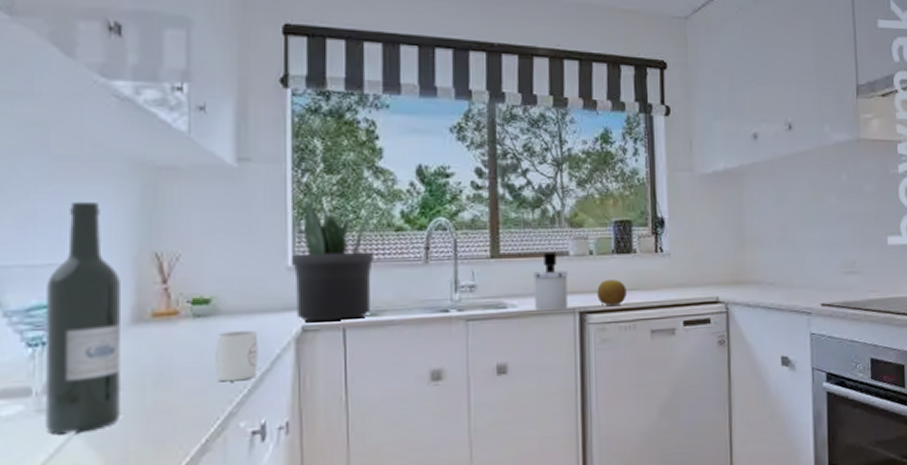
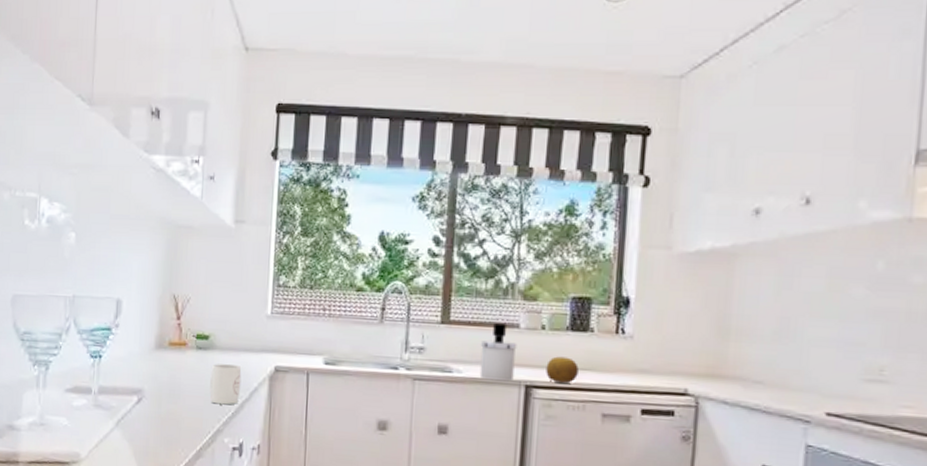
wine bottle: present [45,201,122,433] -> none [99,250,150,426]
planter: present [291,198,375,323] -> none [270,257,340,367]

